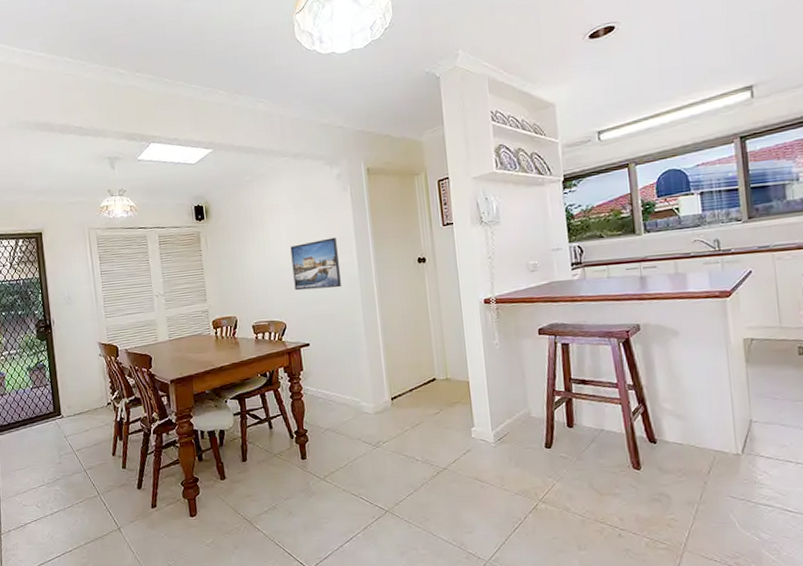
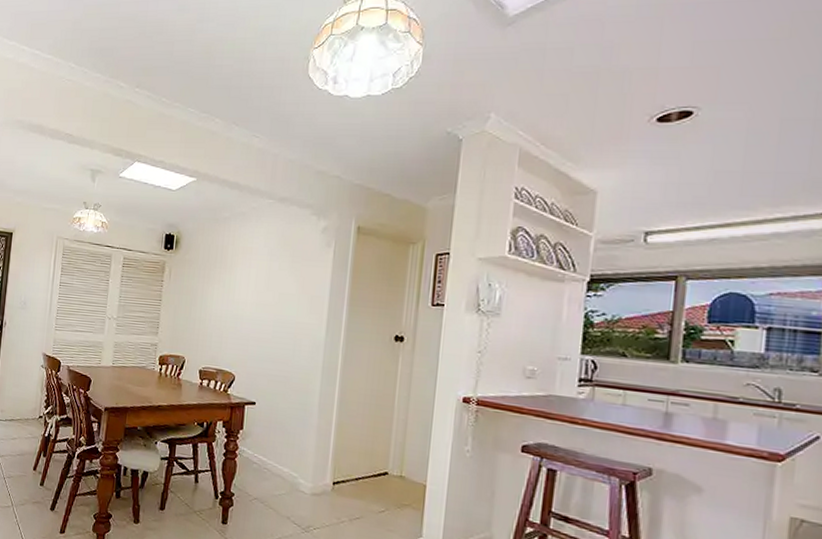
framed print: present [290,237,341,291] -> none [252,294,308,350]

